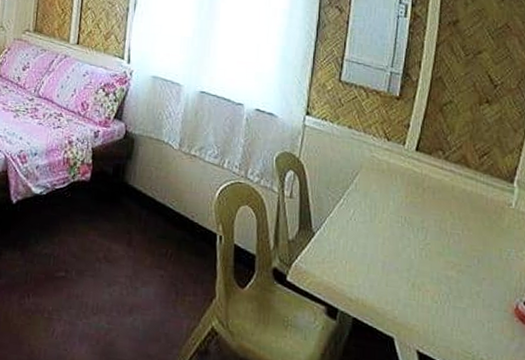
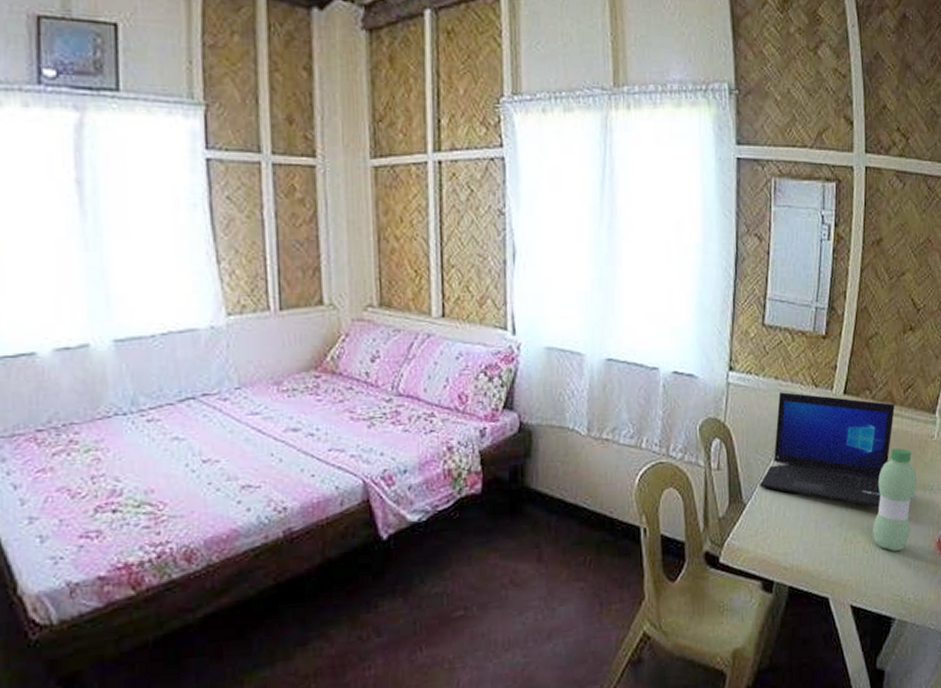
laptop: none [329,140,469,262] -> present [760,392,895,508]
water bottle: none [443,208,492,309] -> present [873,448,917,551]

